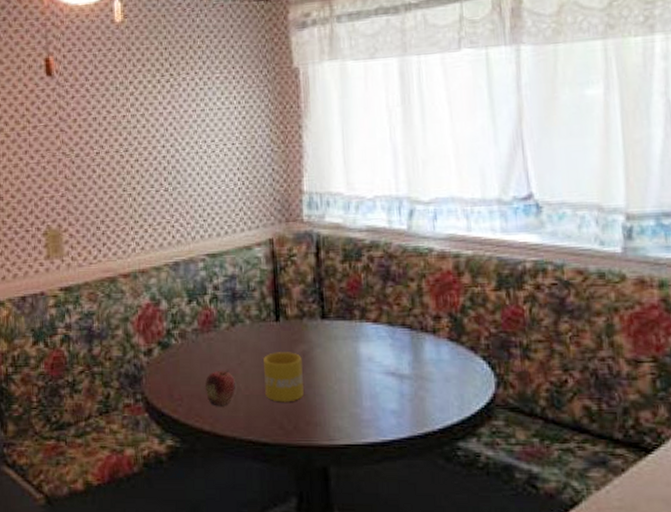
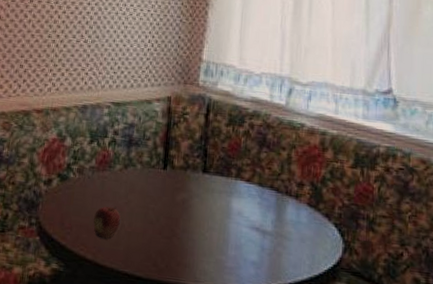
mug: present [264,352,304,402] -> none [145,196,181,243]

